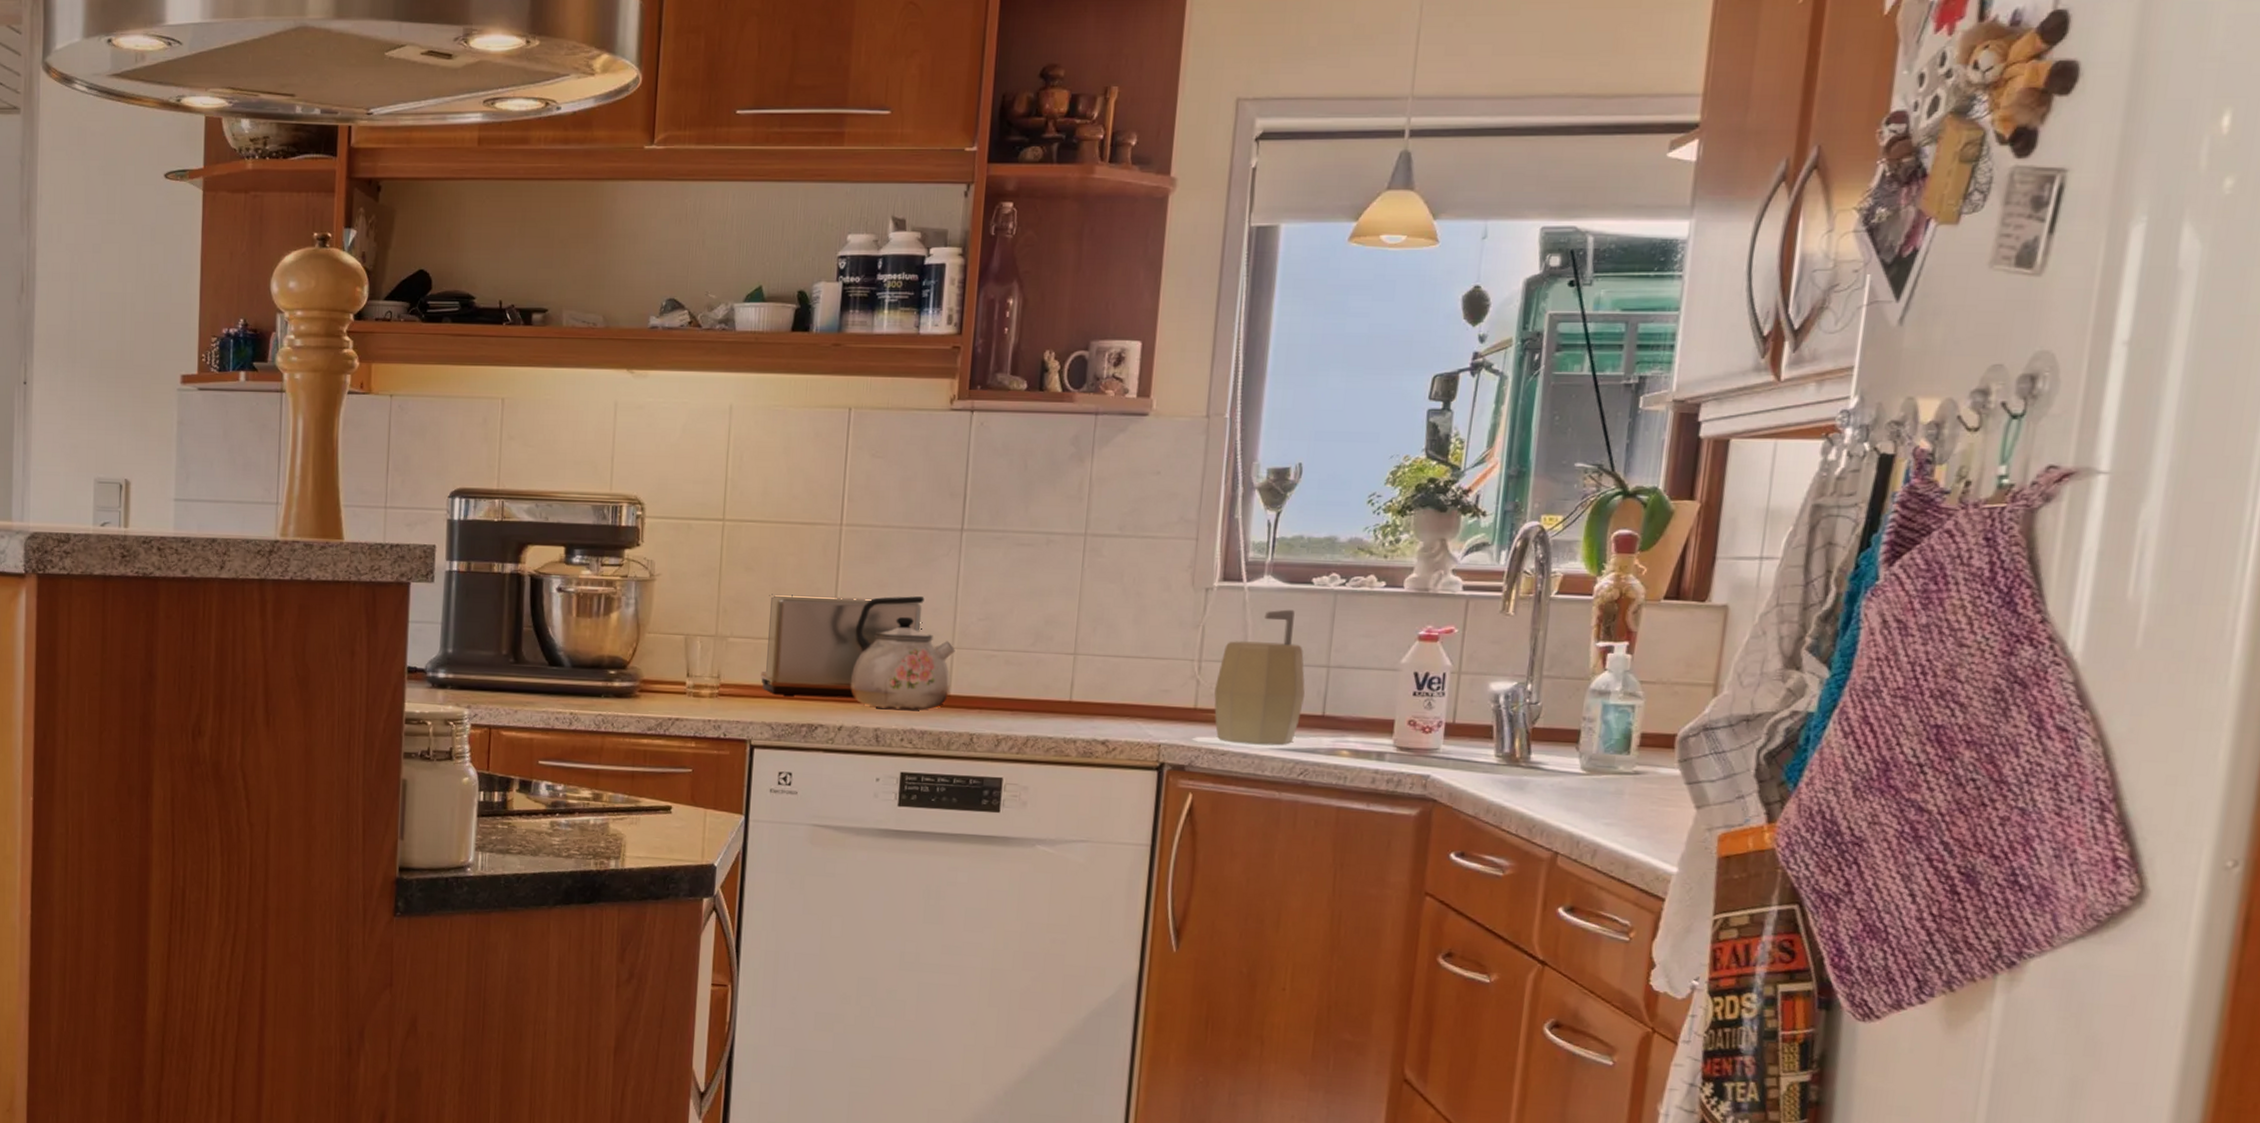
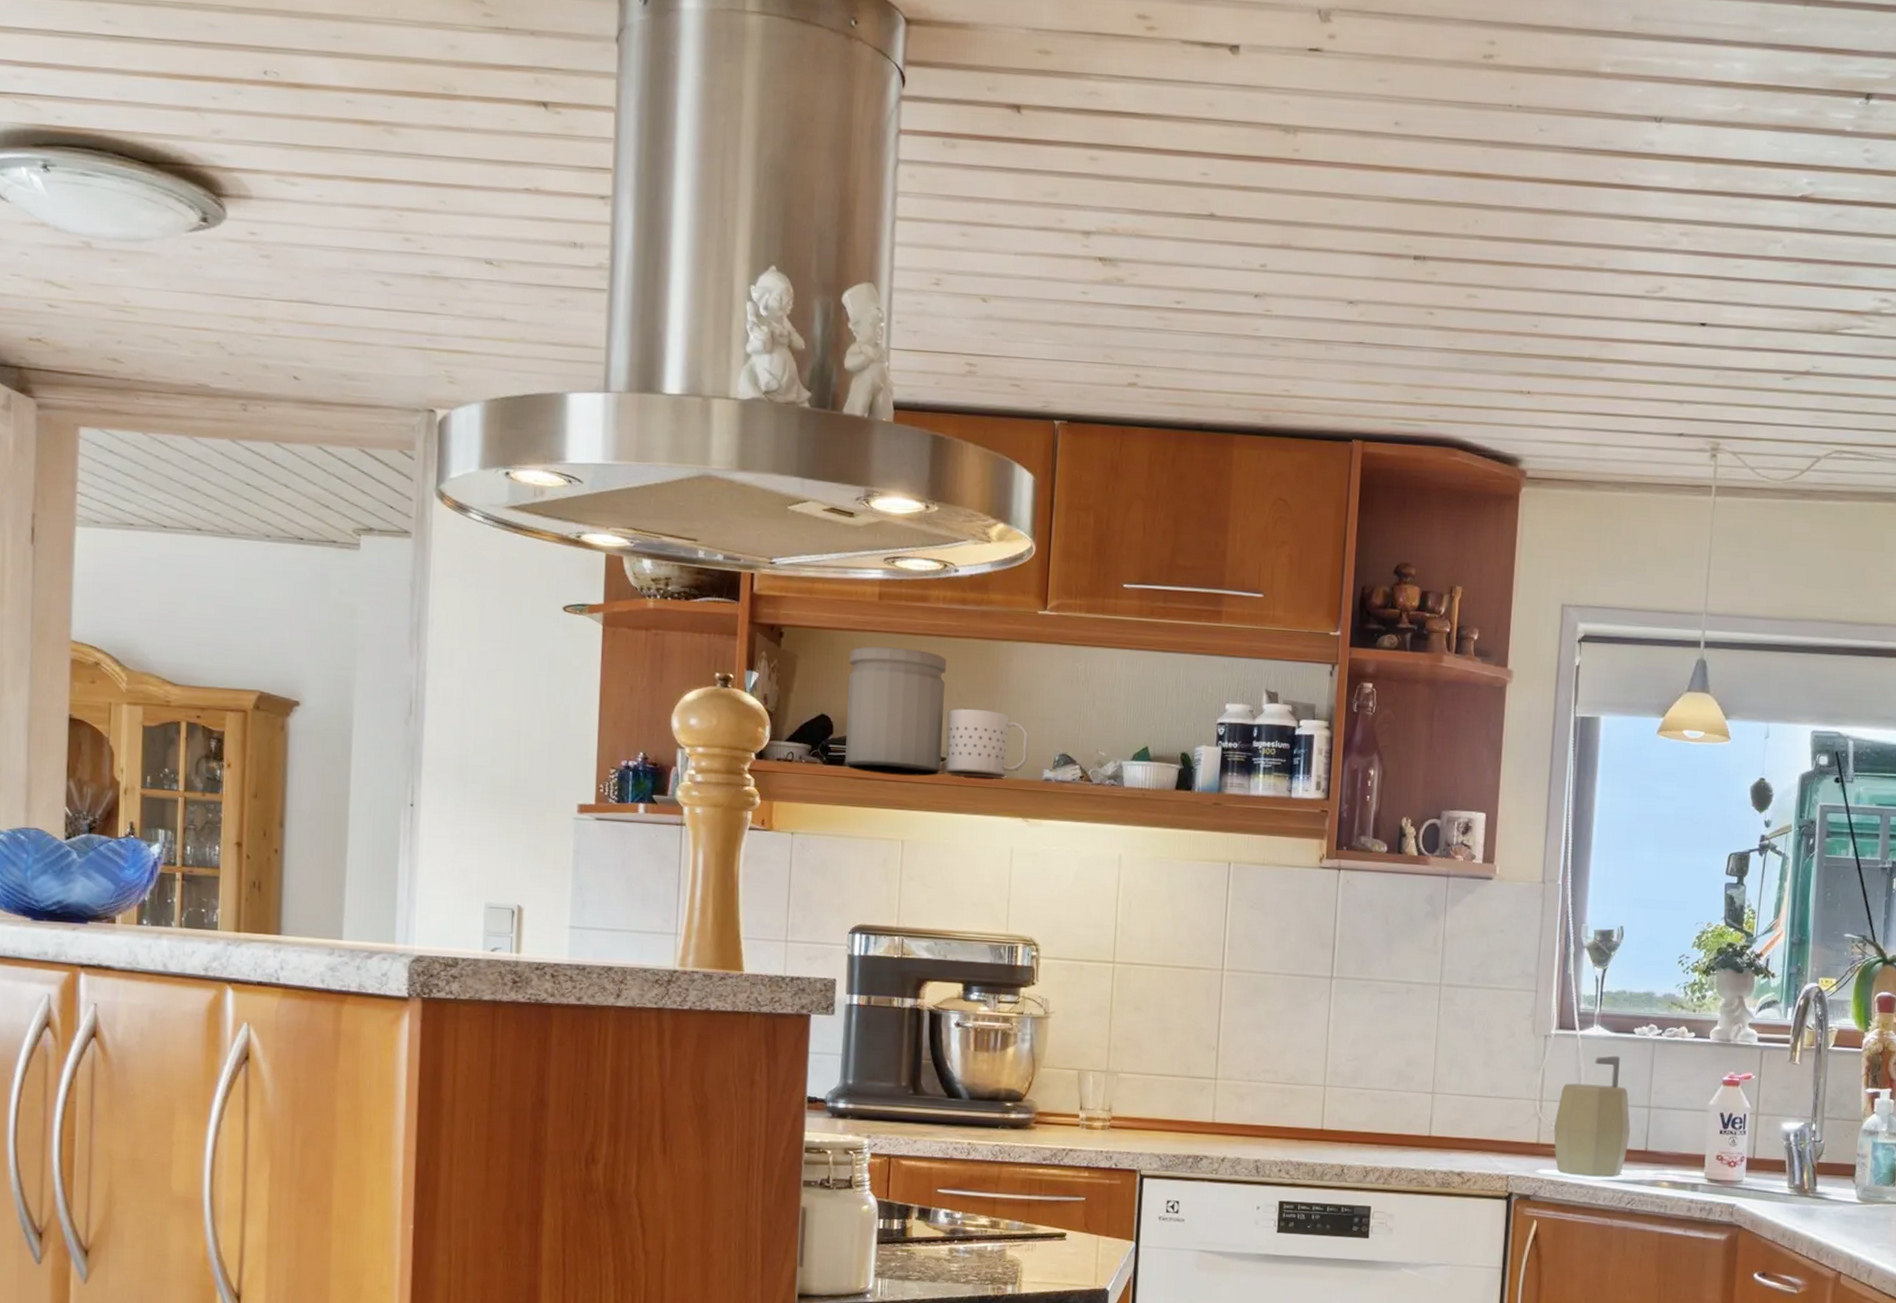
jar: none [444,195,549,330] -> present [845,646,947,777]
mug: none [547,255,634,329] -> present [946,709,1029,779]
toaster: present [761,594,923,699] -> none [1149,1033,1297,1132]
kettle: present [851,596,955,711] -> none [1233,1037,1327,1143]

